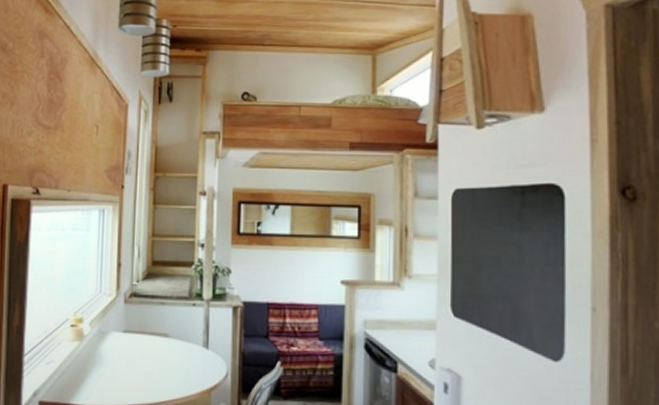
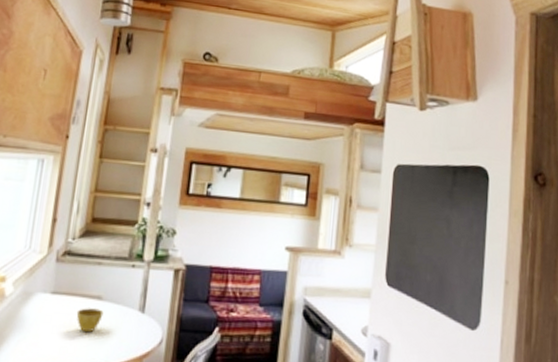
flower pot: none [147,345,171,368] -> present [76,308,104,333]

